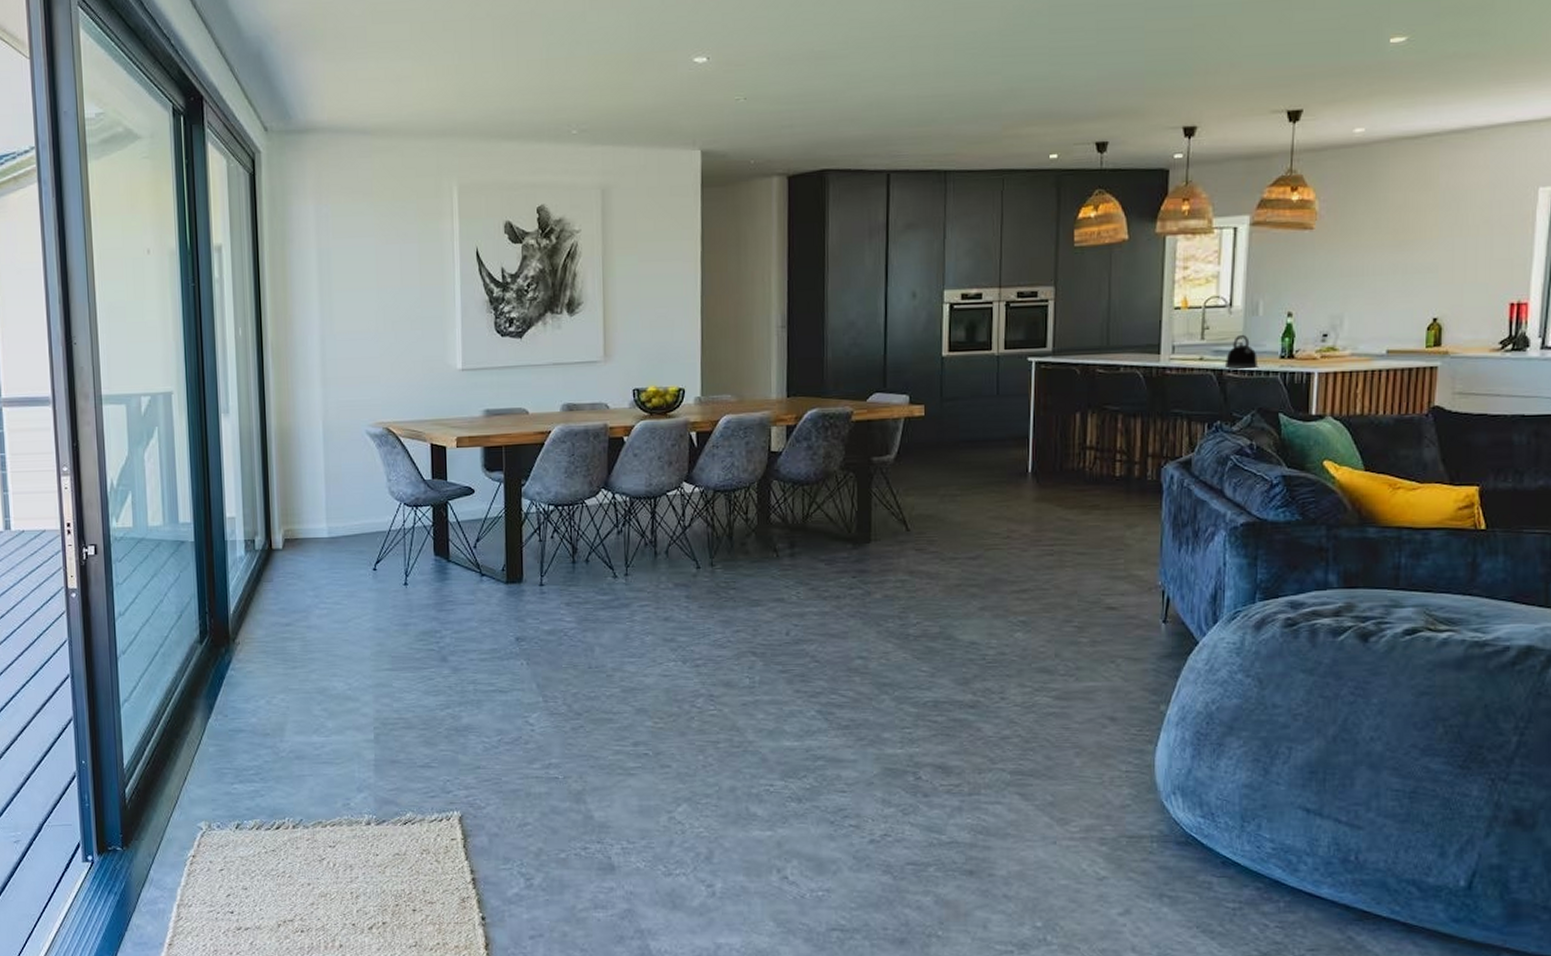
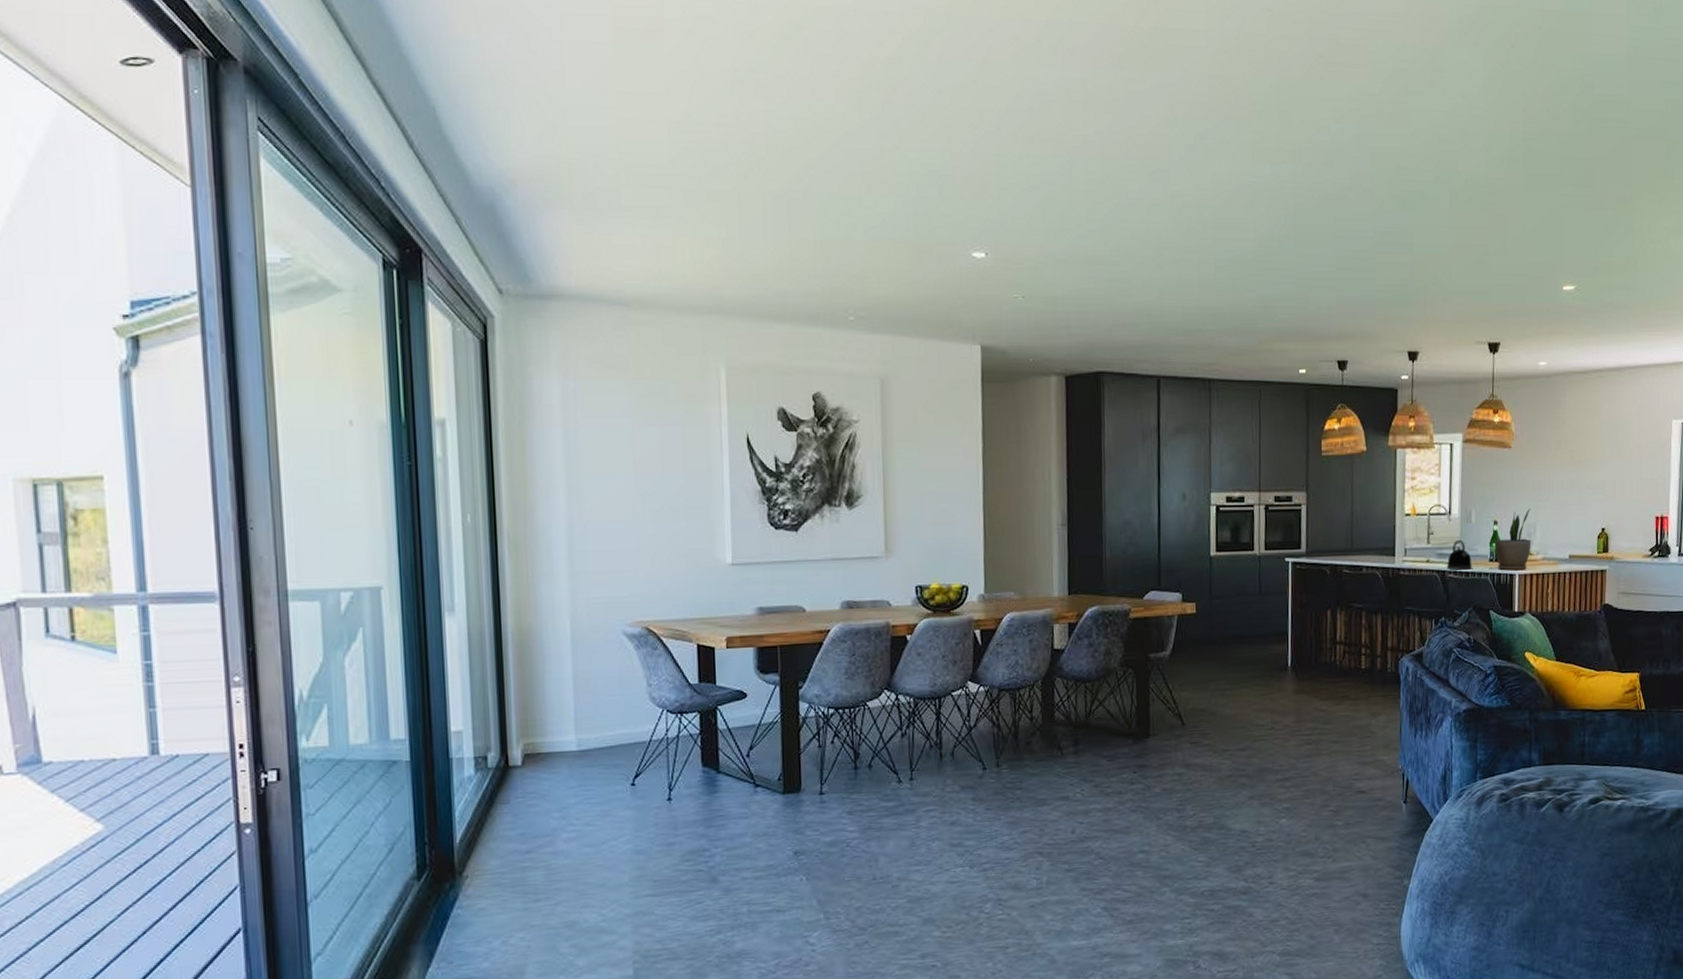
potted plant: none [1289,297,1337,369] -> present [1496,508,1531,571]

